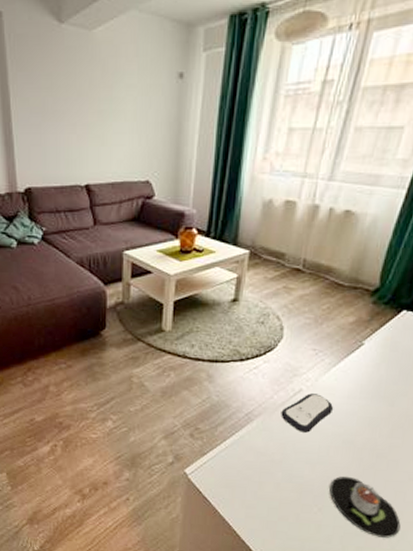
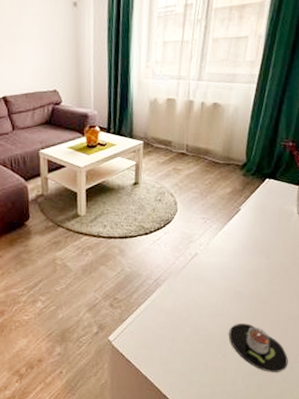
remote control: present [281,393,334,433] -> none [183,255,224,290]

